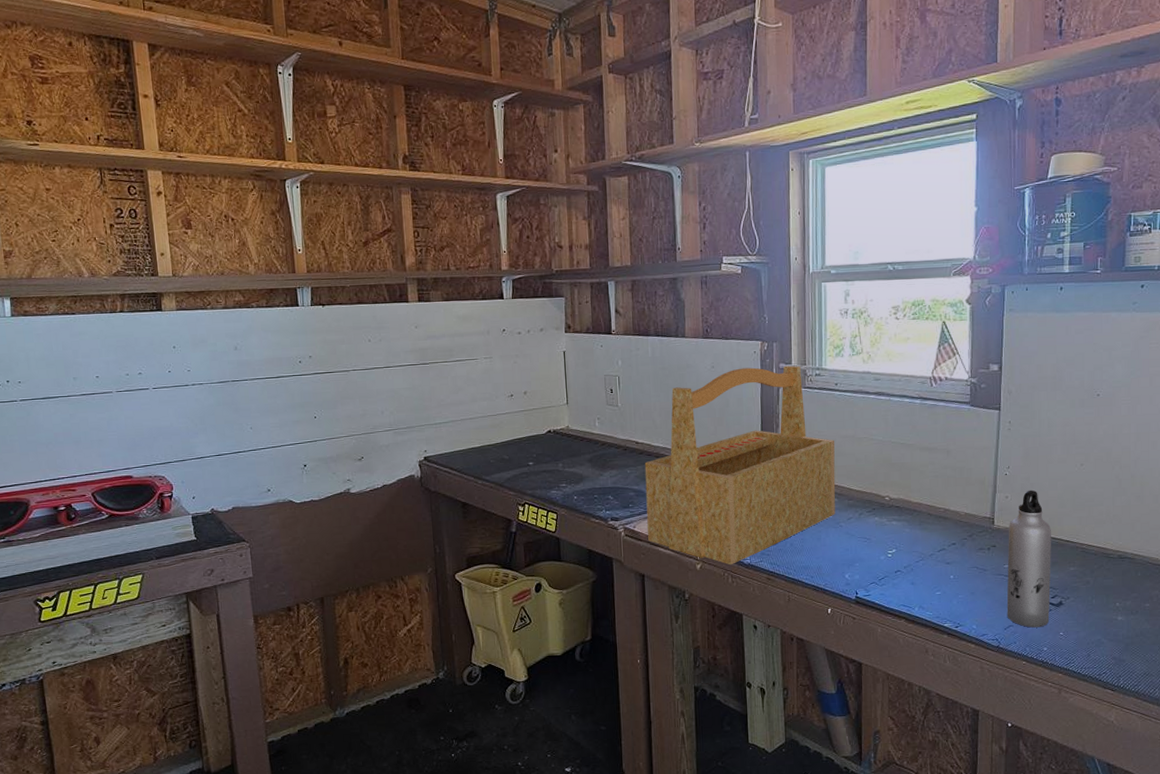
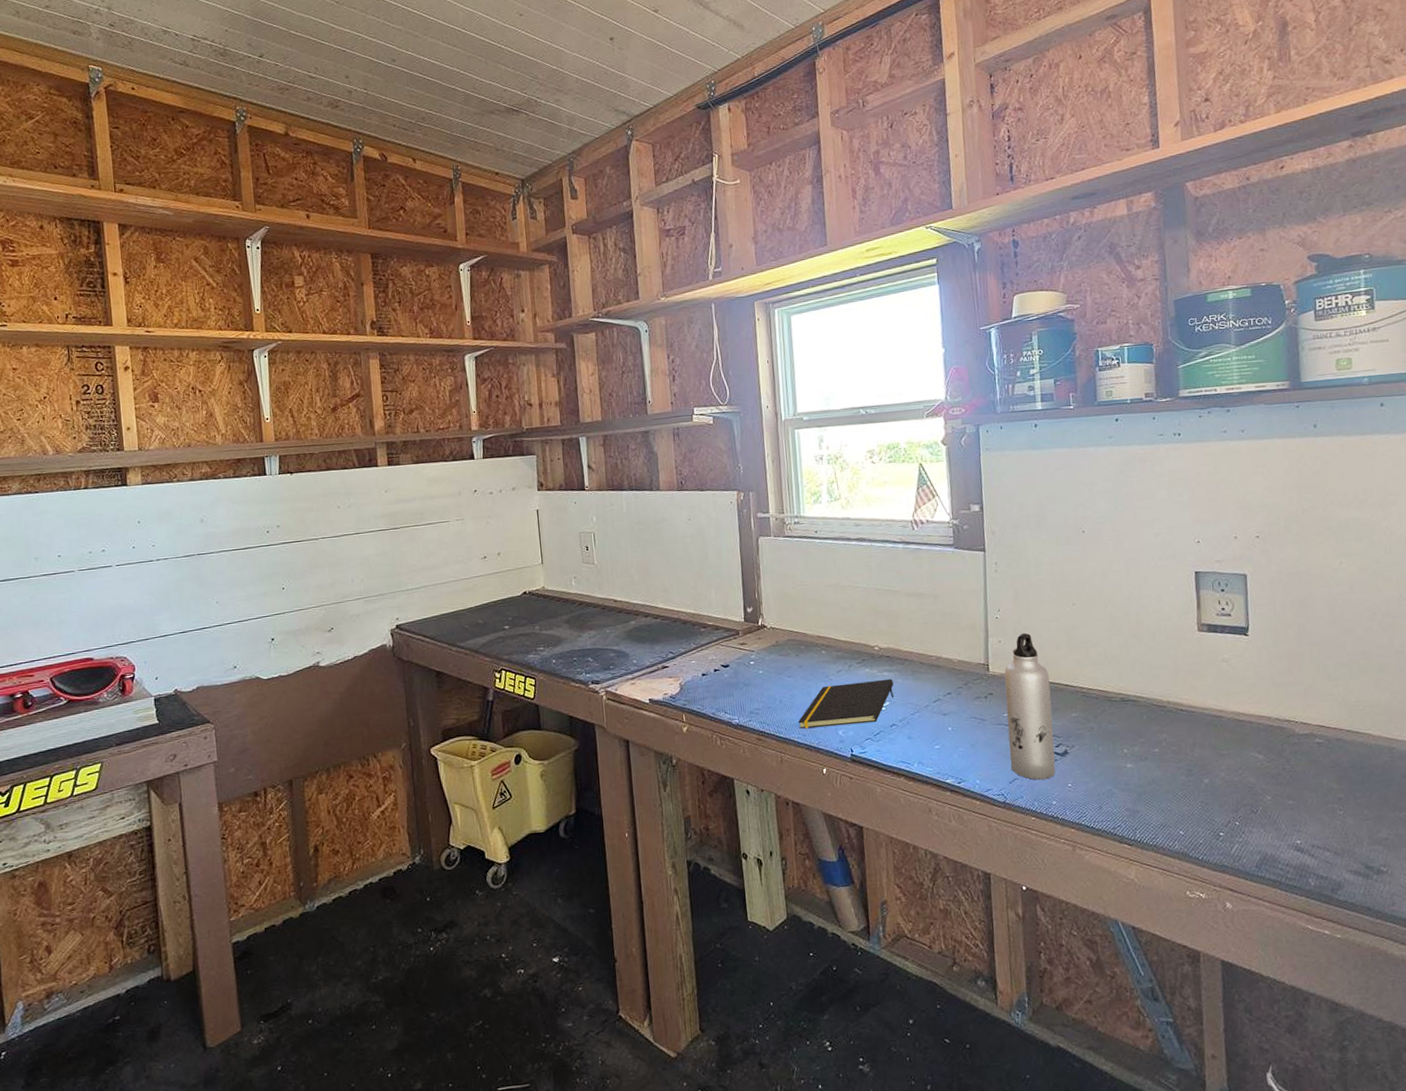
toolbox: present [644,365,836,565] -> none [624,514,824,727]
notepad: none [806,527,901,571] -> present [797,678,895,729]

